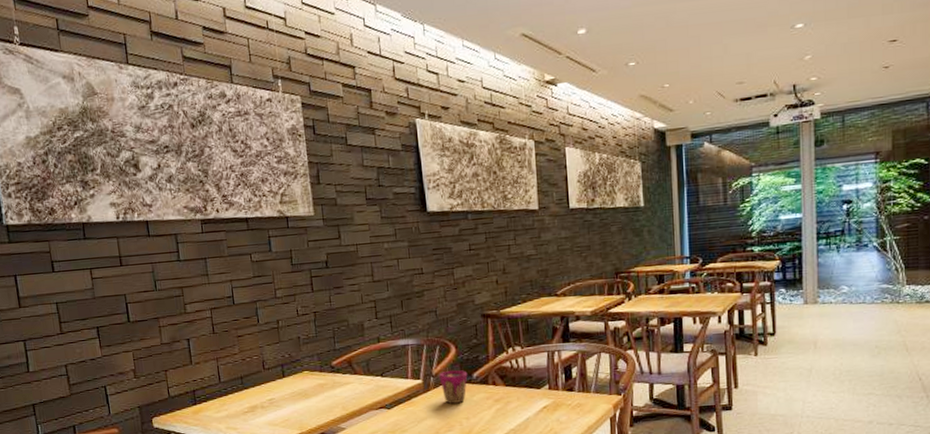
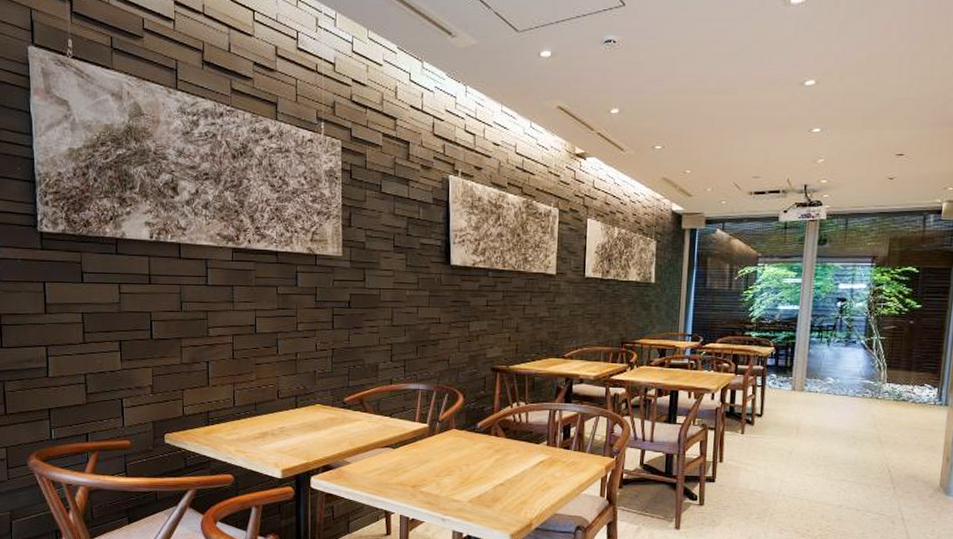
cup: present [438,370,468,404] -> none [444,417,472,450]

